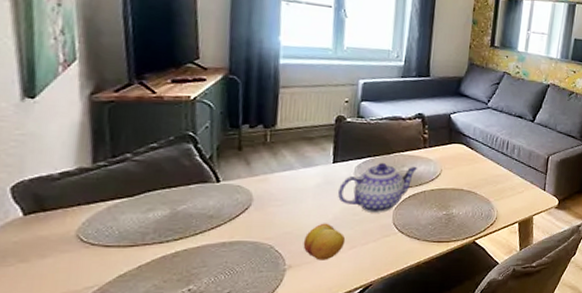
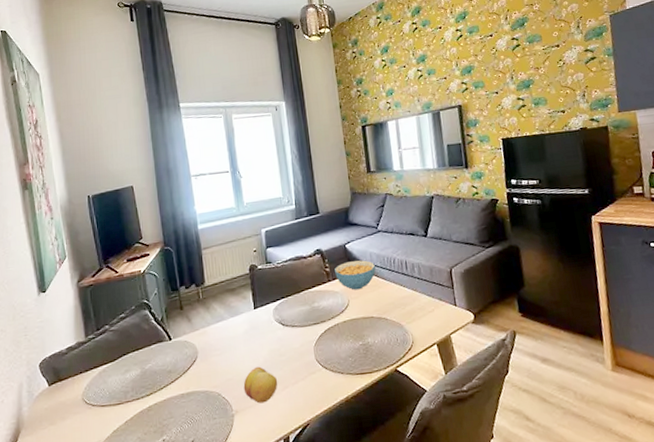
teapot: present [337,162,417,213] -> none [262,300,326,352]
cereal bowl: none [433,132,477,161] -> present [335,260,376,290]

